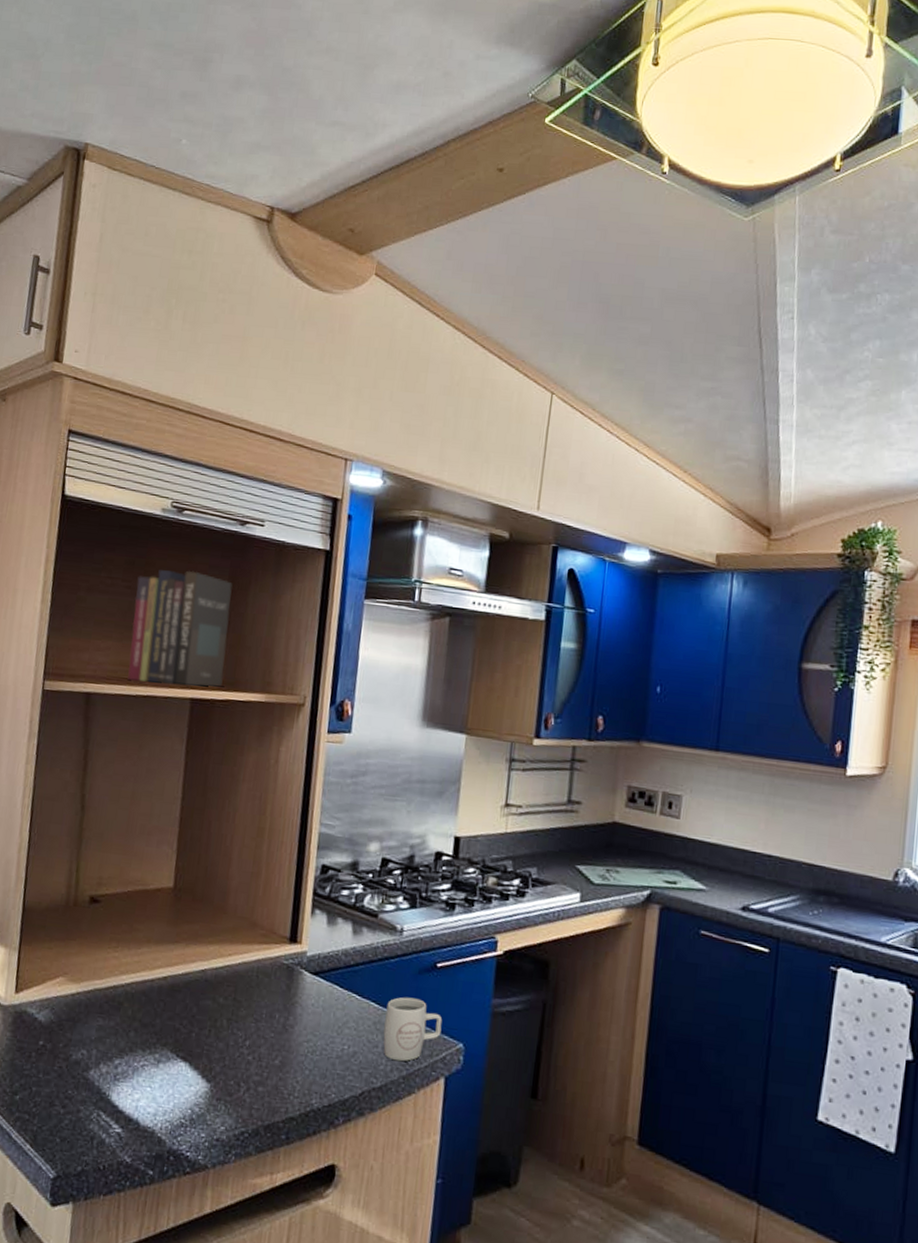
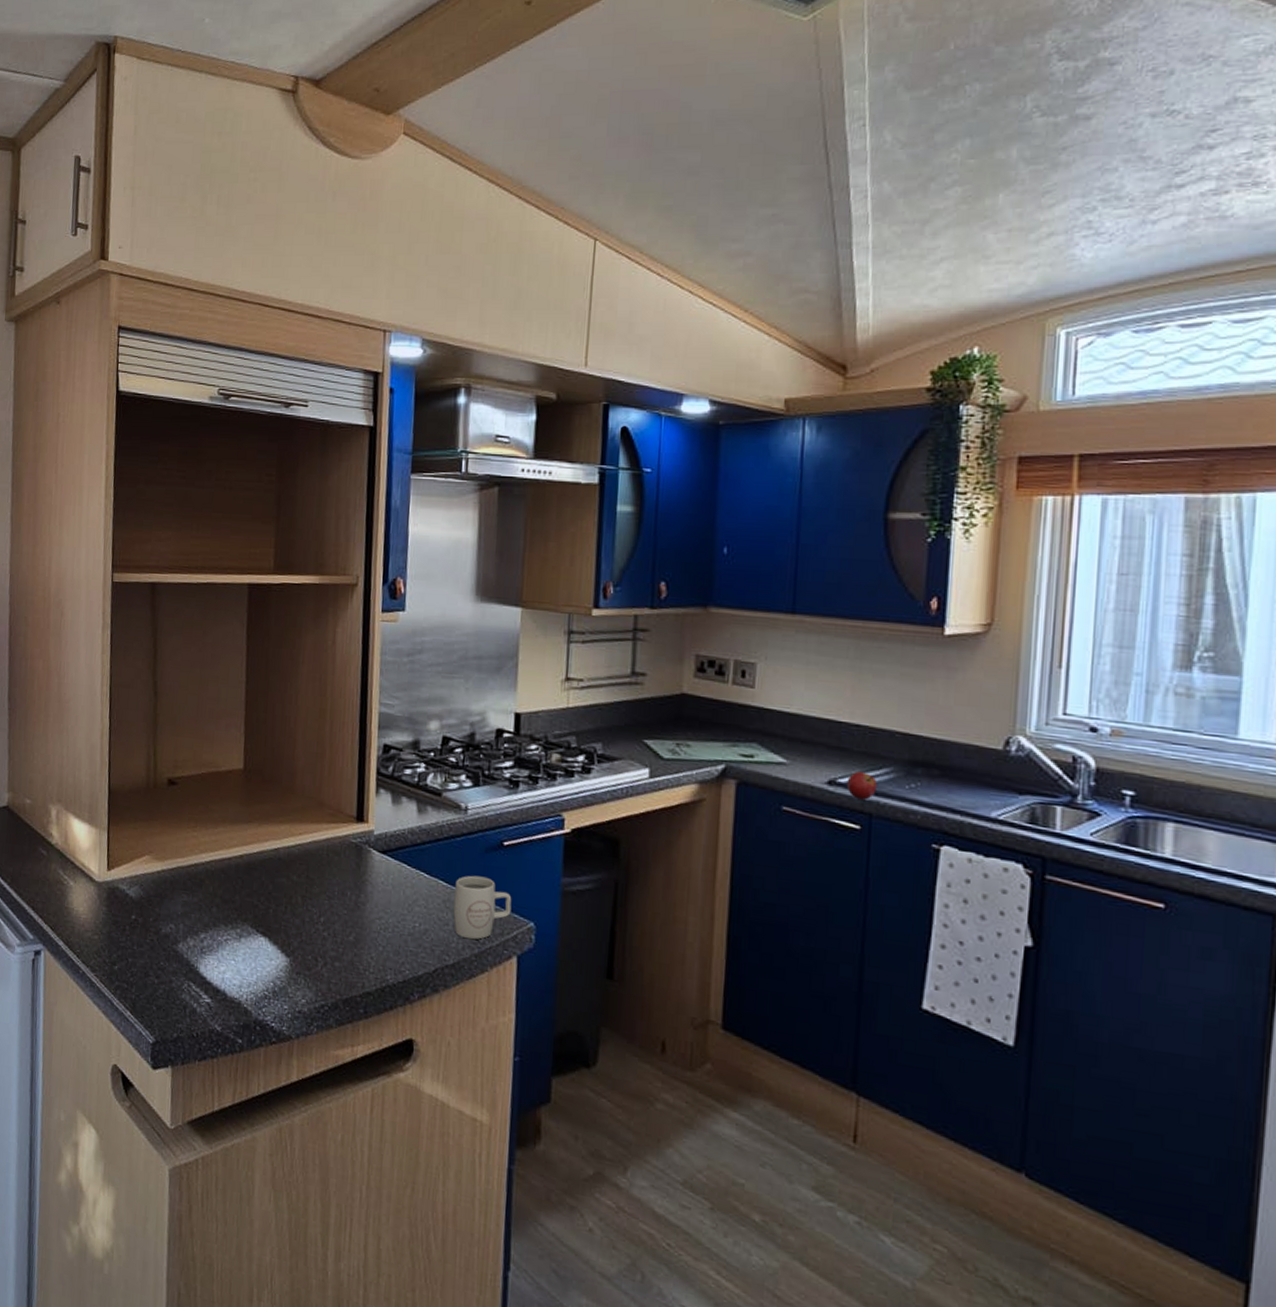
books: present [127,570,233,687] -> none [188,456,281,572]
fruit: none [758,899,785,925] -> present [846,772,877,800]

